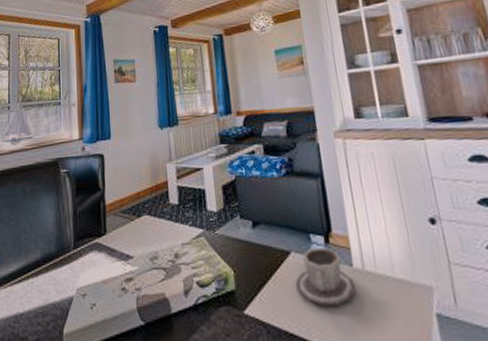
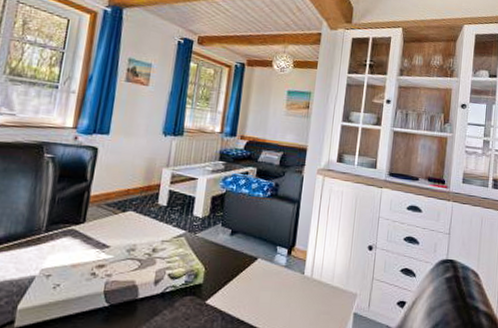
cup: present [296,247,357,306] -> none [255,257,303,302]

